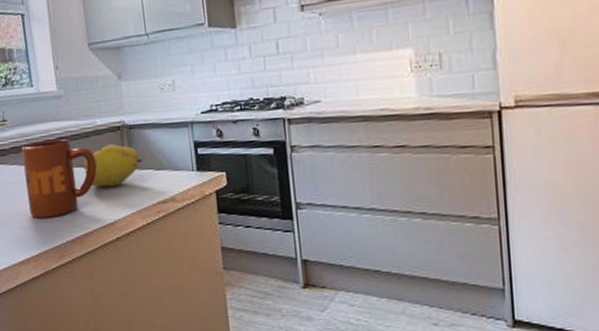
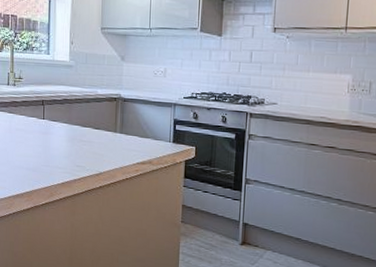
mug: present [21,139,97,218] -> none [30,100,92,163]
fruit: present [83,144,143,188] -> none [81,111,131,146]

